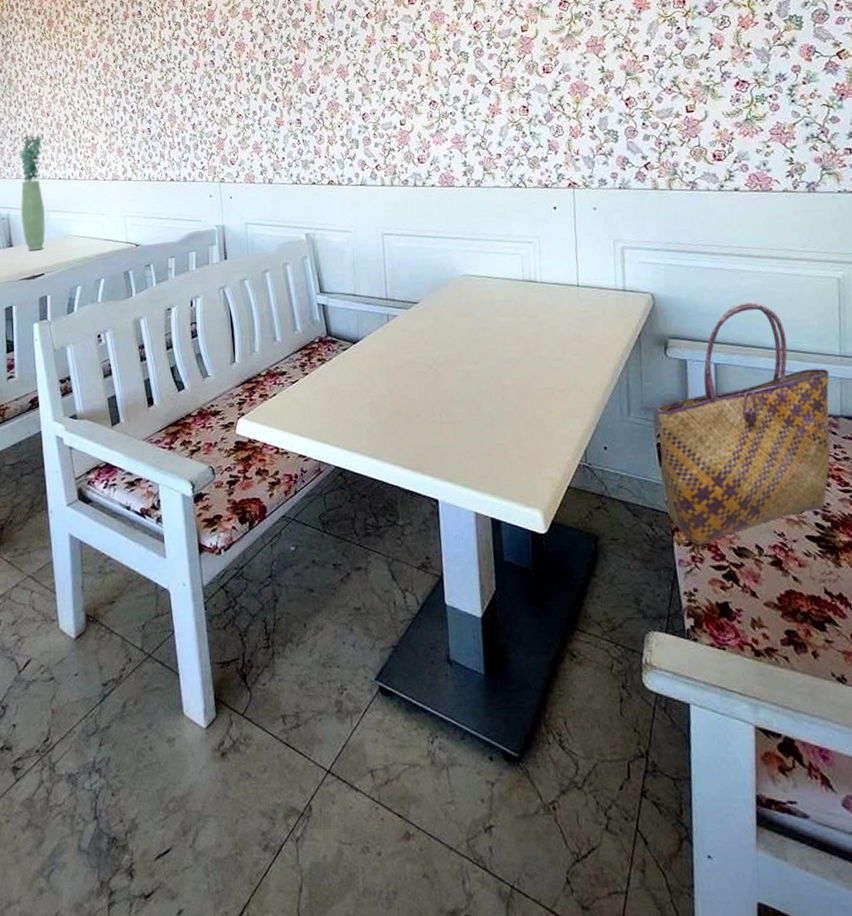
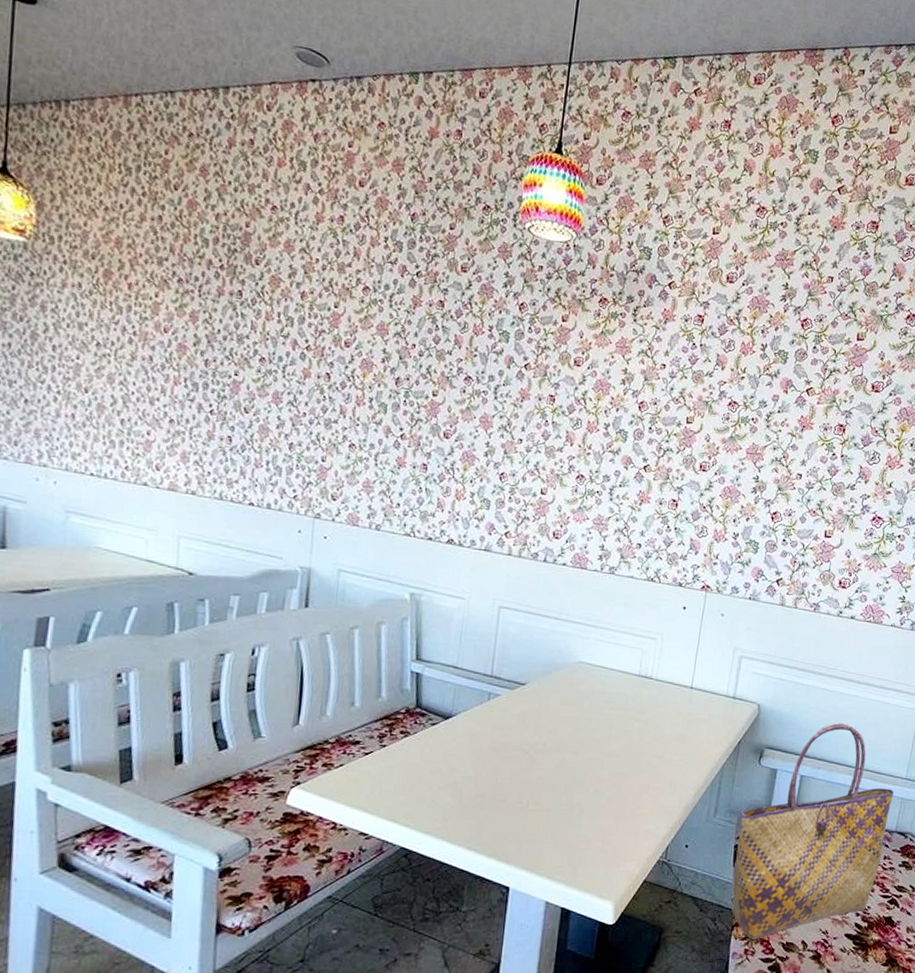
vase: present [20,130,46,252] -> none [24,404,73,560]

